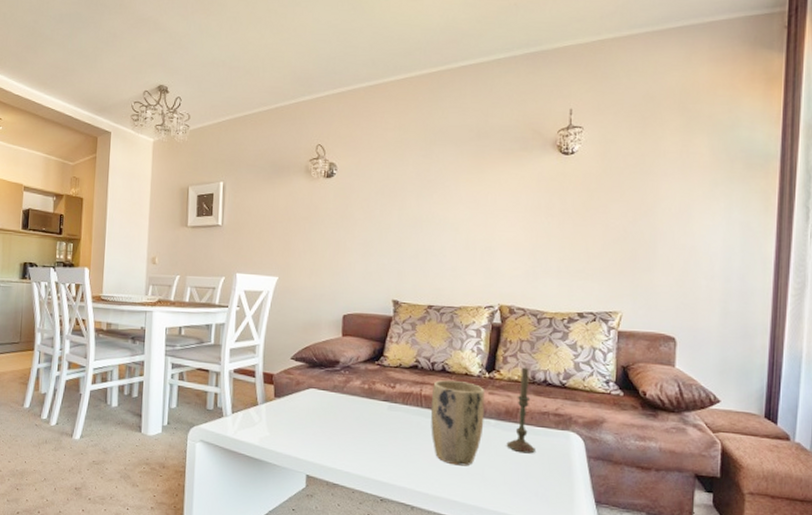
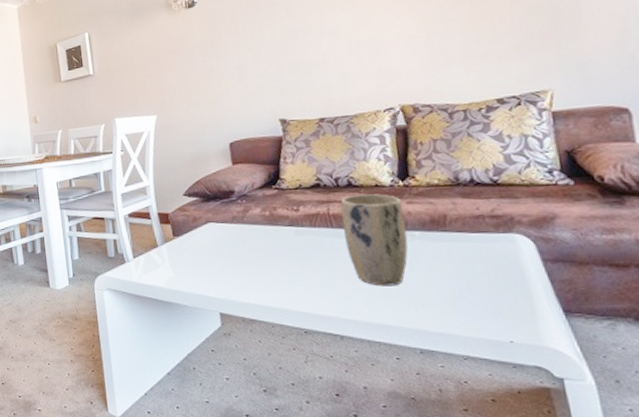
candle: present [506,366,535,454] -> none [438,167,476,265]

